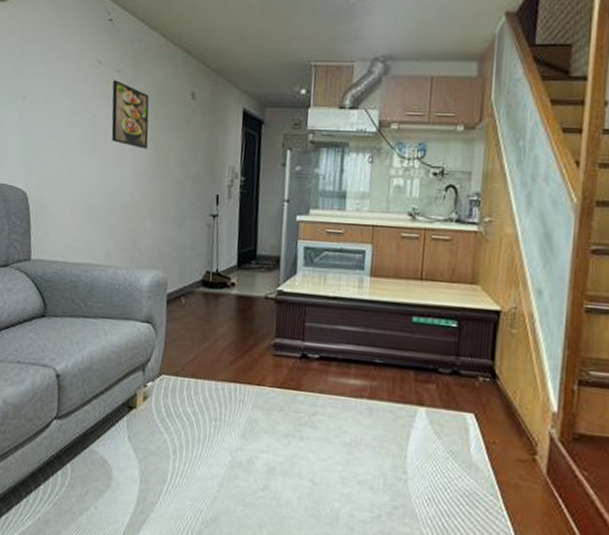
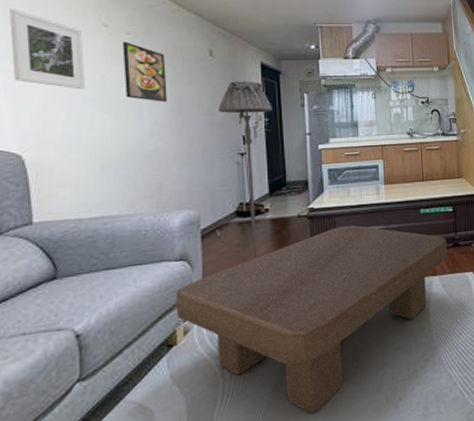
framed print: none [24,43,80,130] -> present [9,8,86,90]
coffee table: none [138,318,443,524] -> present [176,224,447,414]
floor lamp: none [194,130,250,337] -> present [218,81,272,260]

